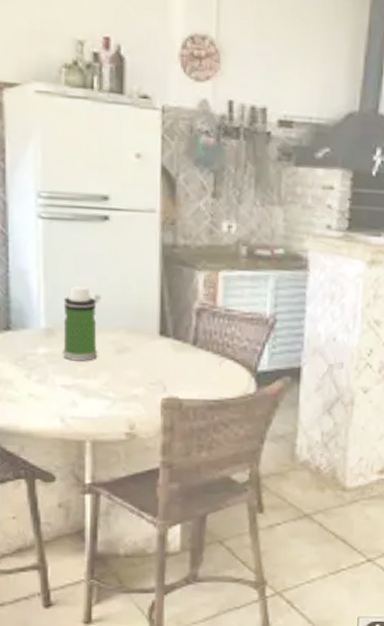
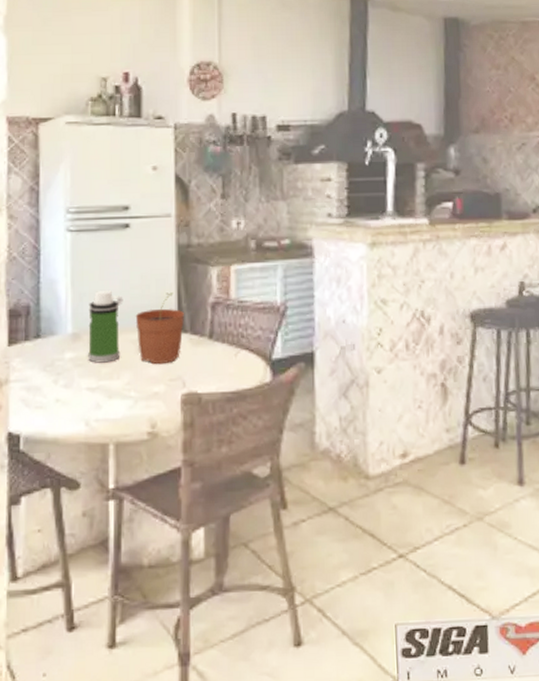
plant pot: none [114,294,167,368] -> present [135,292,184,365]

